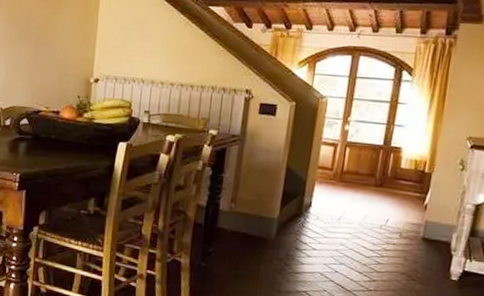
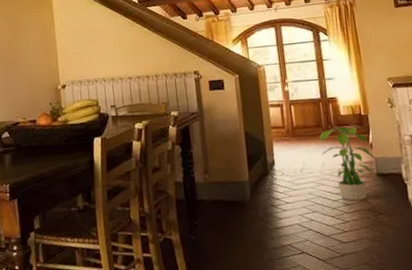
potted plant: none [367,177,426,262] -> present [320,124,375,201]

